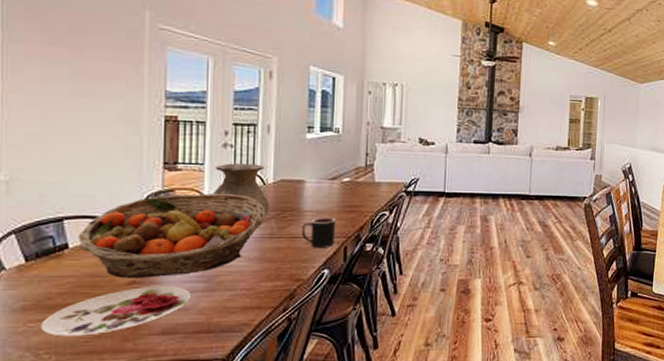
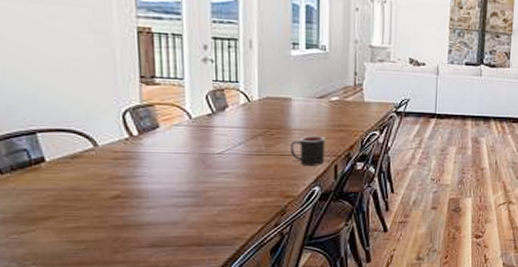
plate: present [41,286,191,337] -> none [24,201,179,248]
fruit basket: present [78,194,266,279] -> none [54,109,252,193]
vase: present [212,163,269,217] -> none [194,78,255,135]

